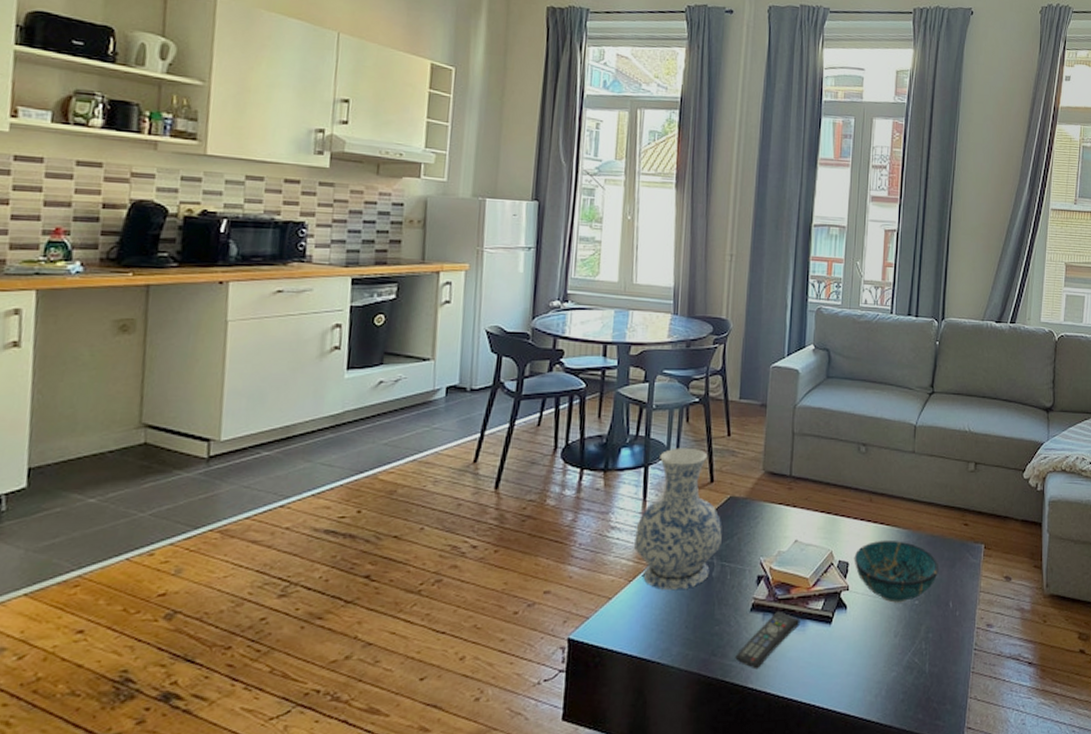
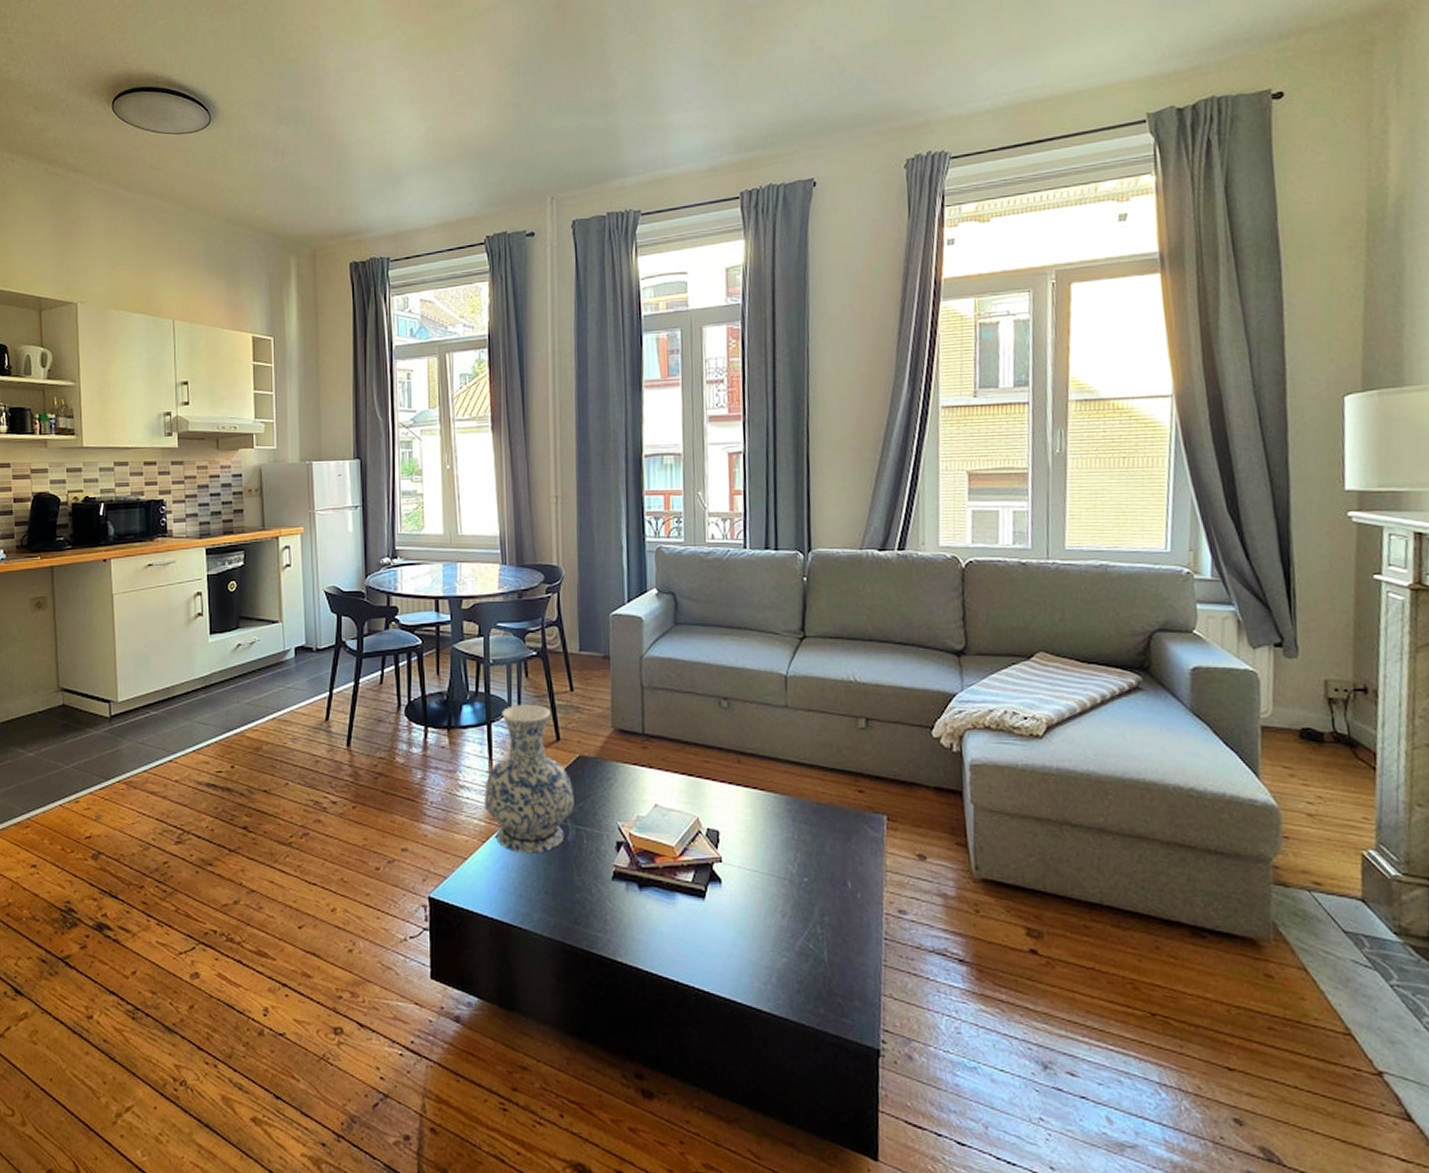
remote control: present [735,612,801,670] -> none [600,882,669,943]
decorative bowl: present [854,539,940,603] -> none [724,806,832,879]

